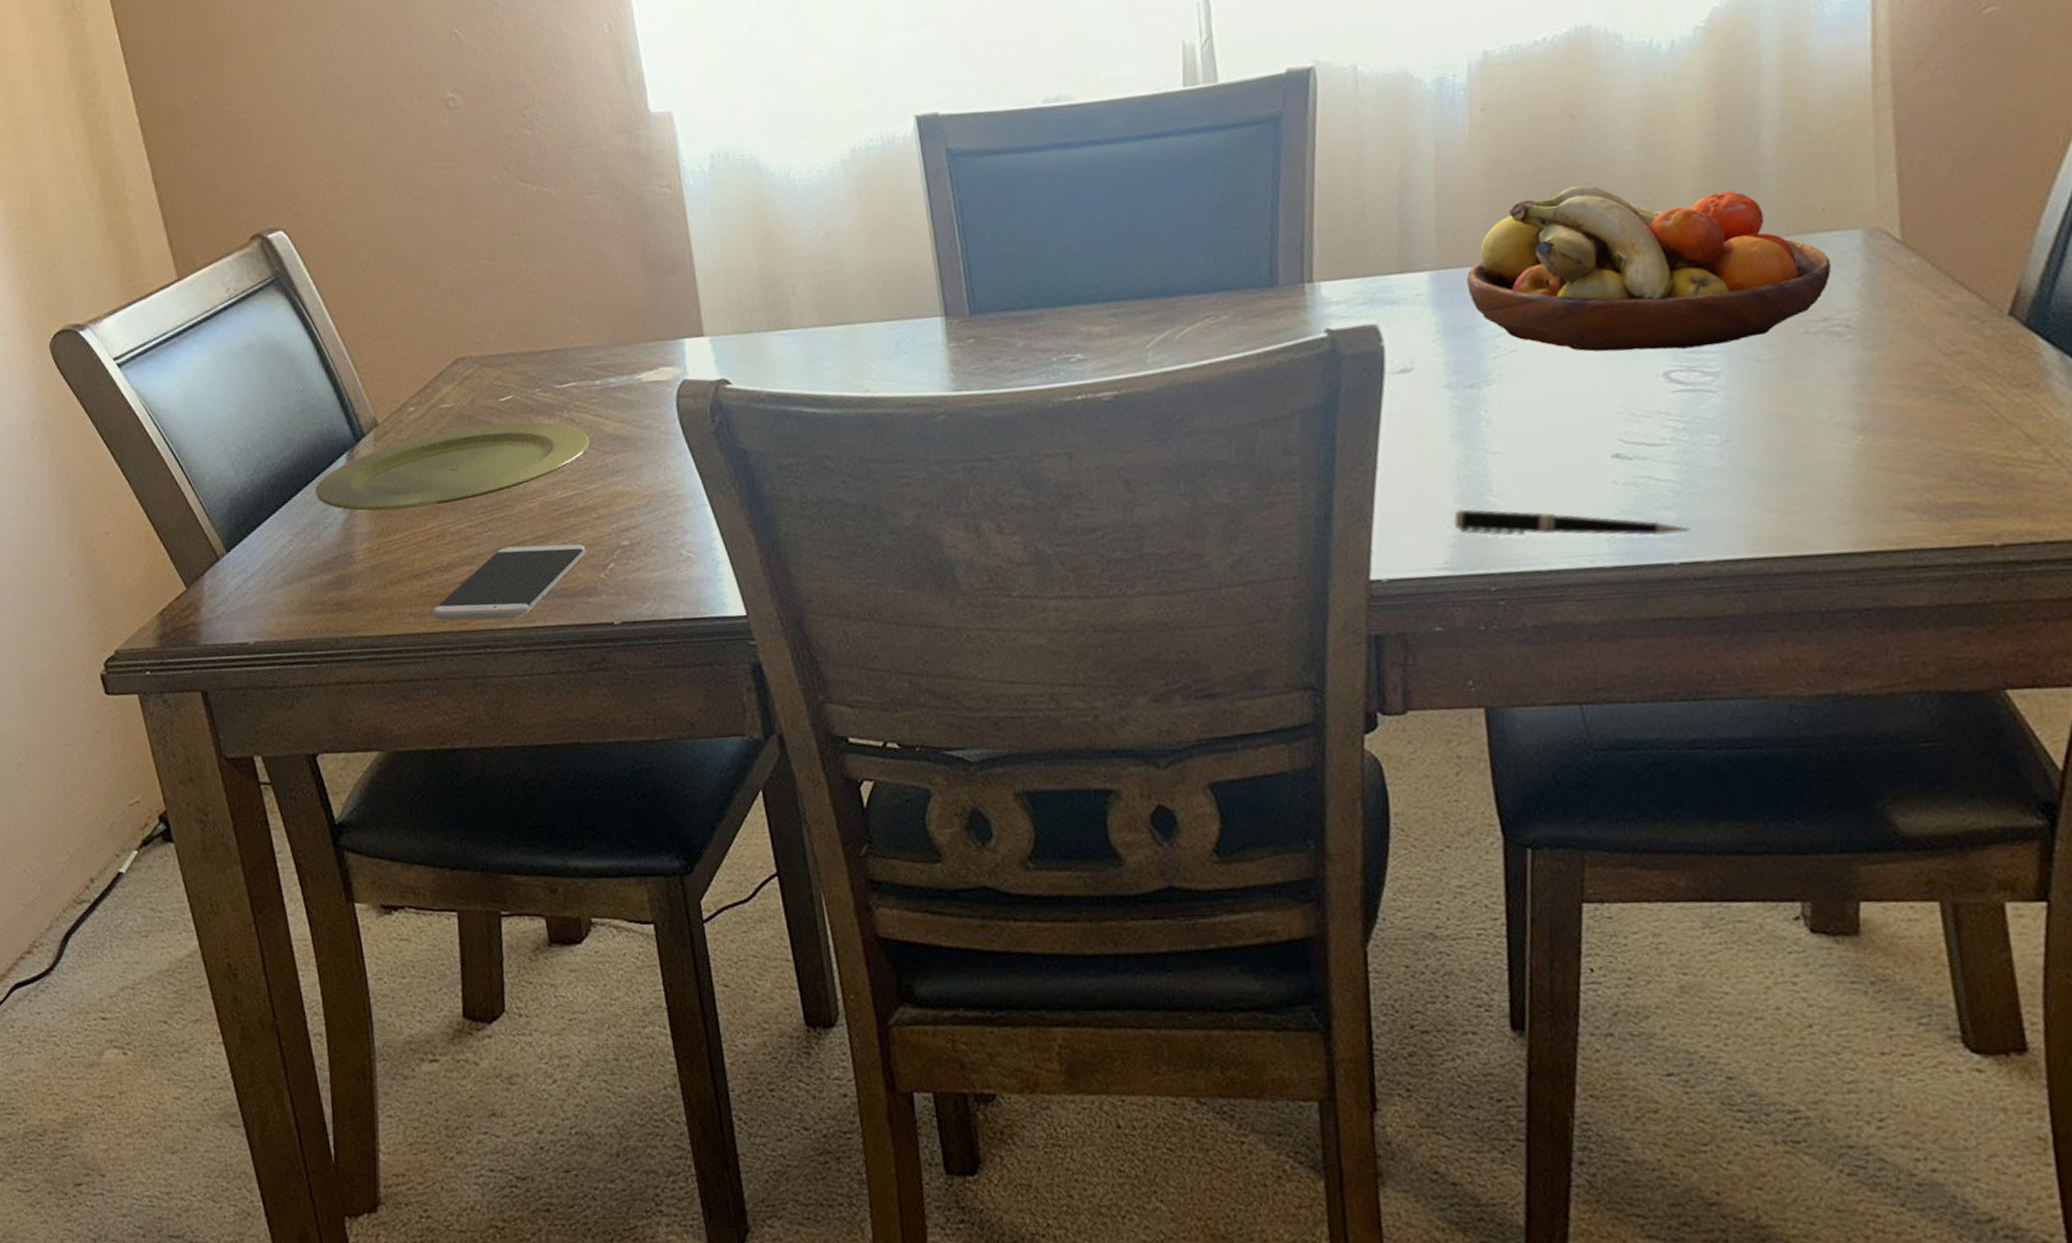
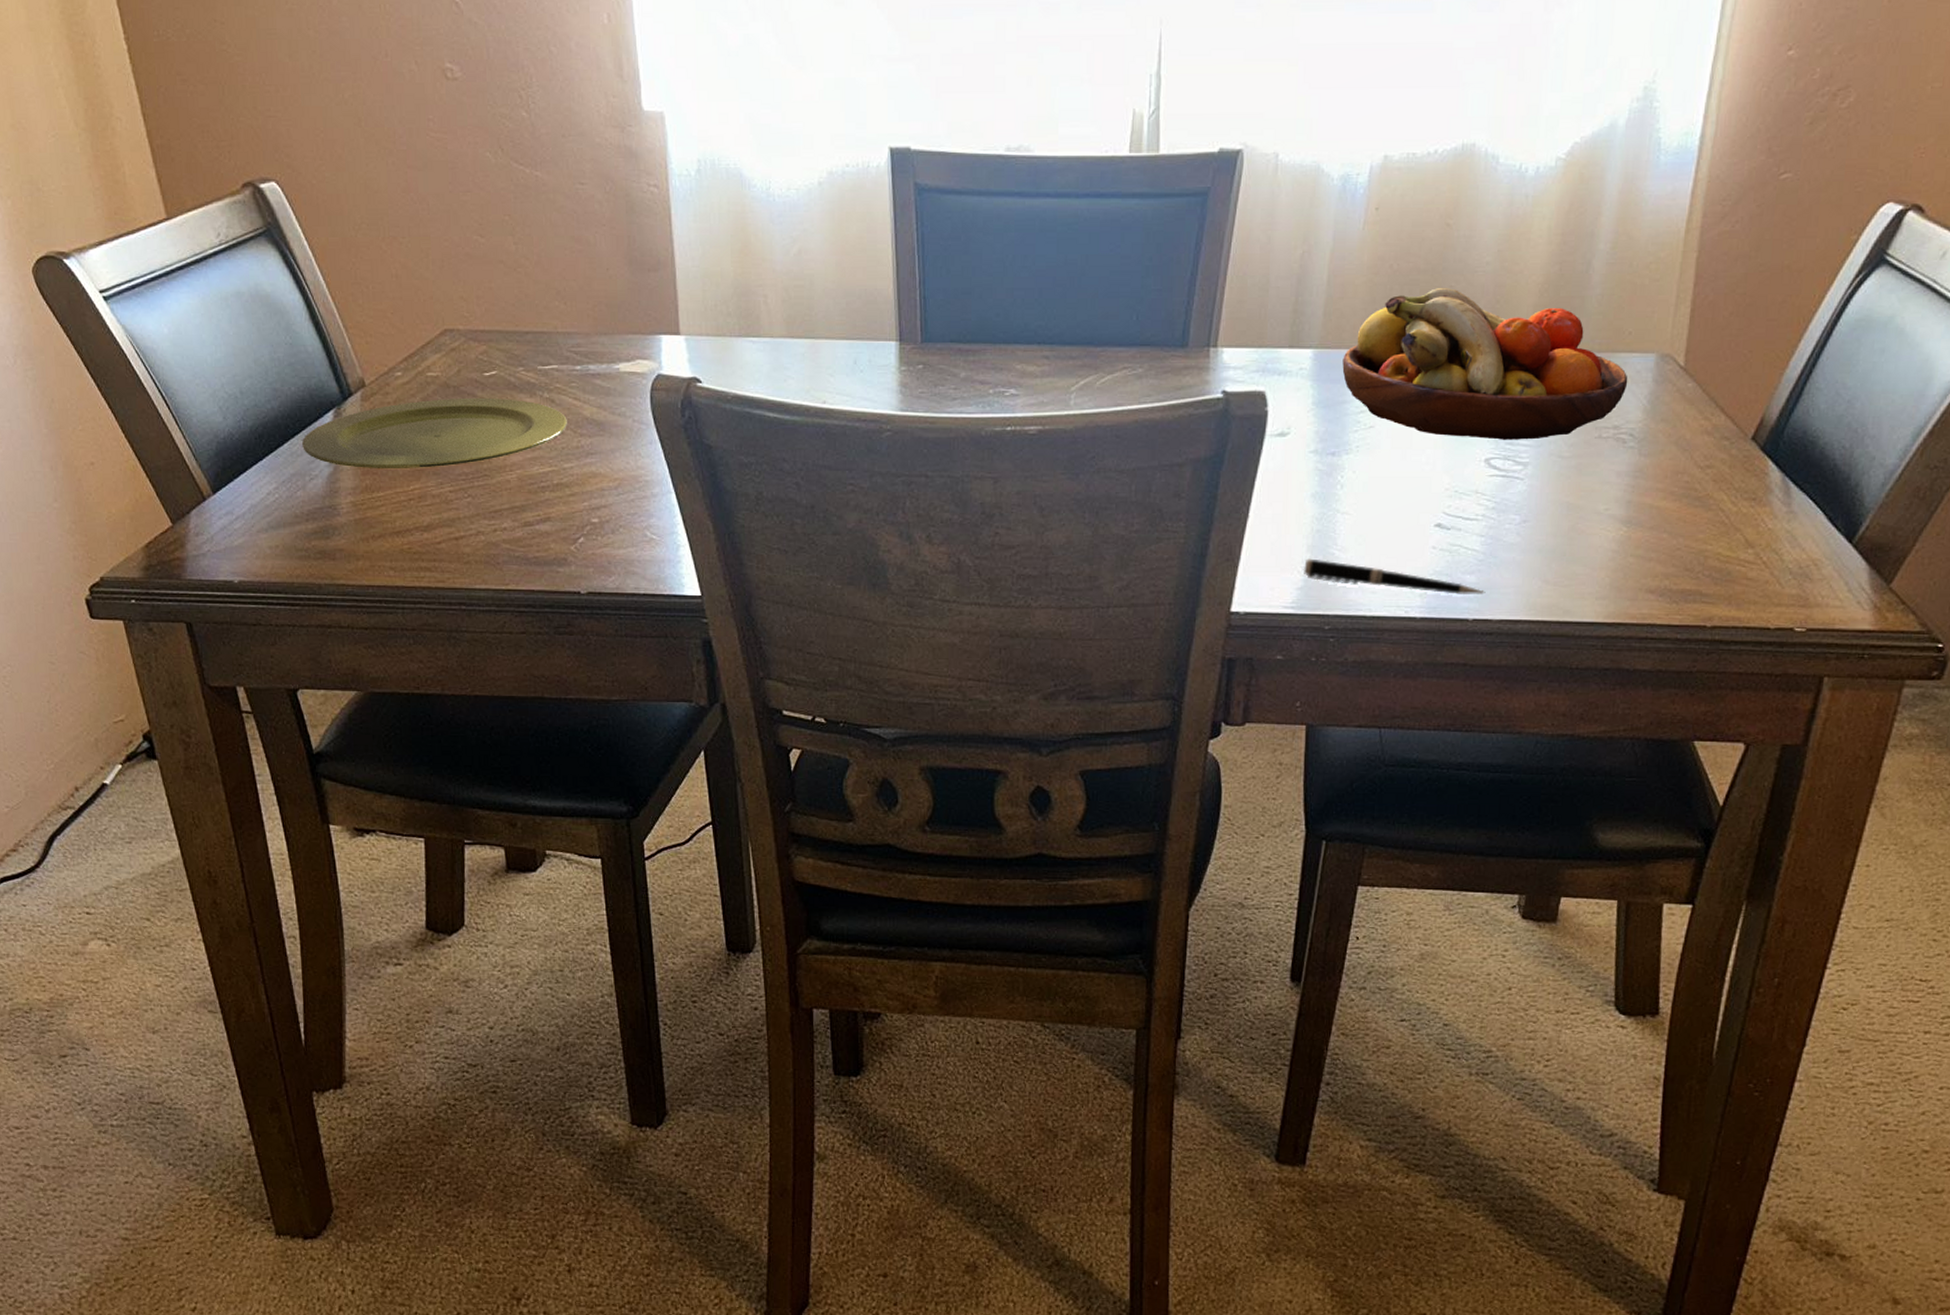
smartphone: present [432,543,586,621] -> none [412,514,559,581]

